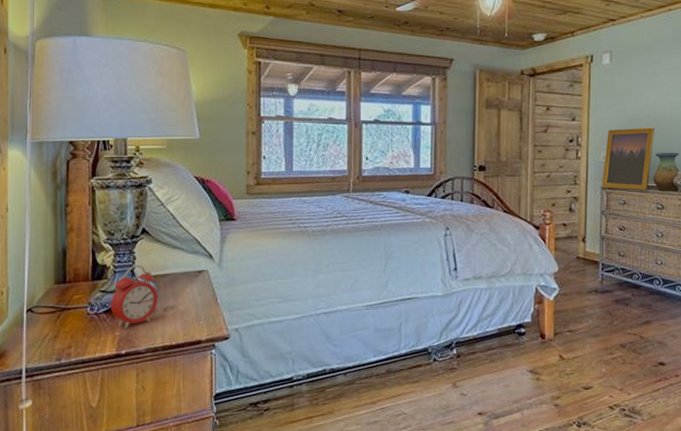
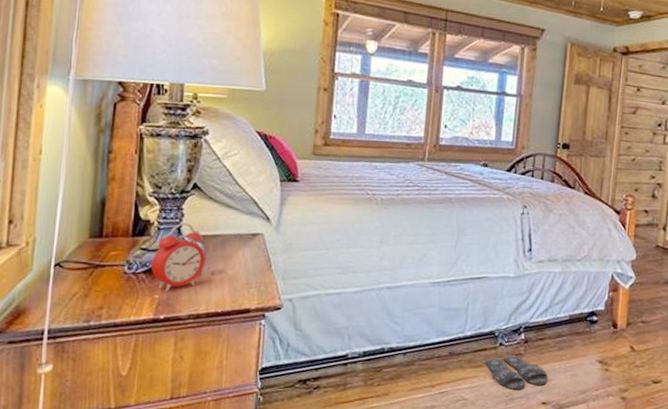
slippers: none [422,369,482,402] -> present [485,355,548,390]

